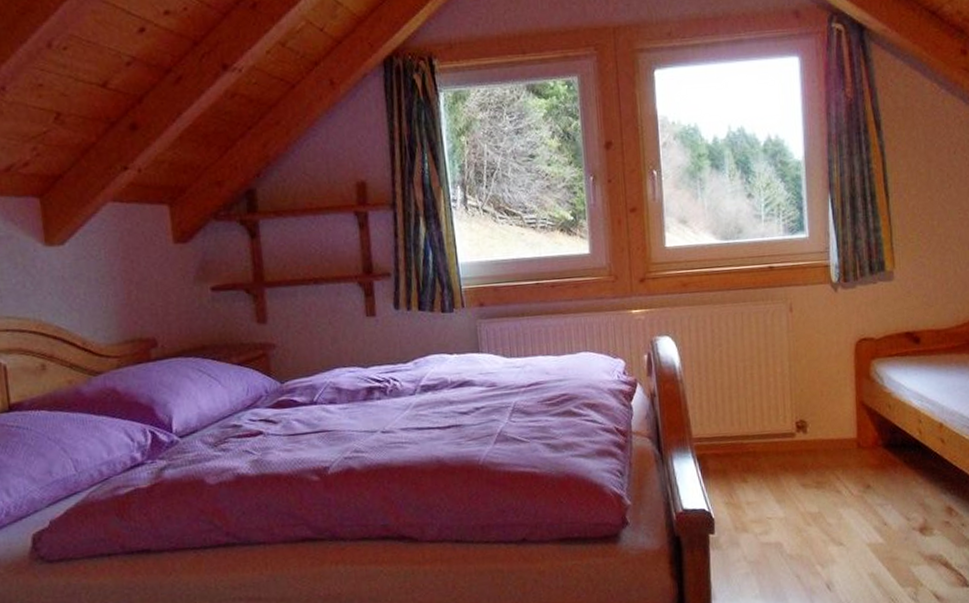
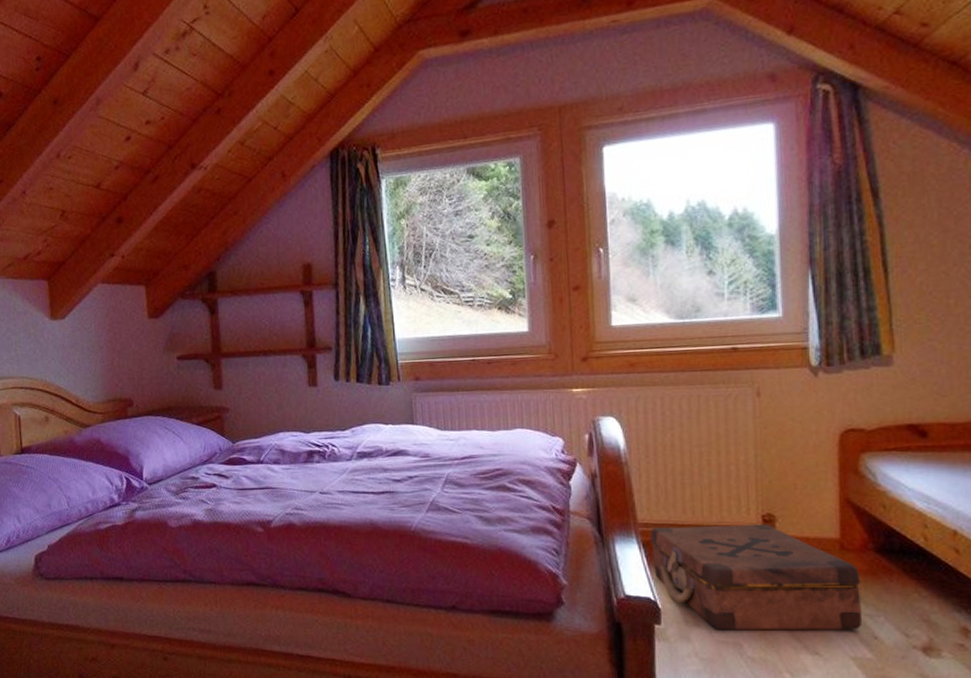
suitcase: none [703,429,875,533] -> present [649,524,863,631]

